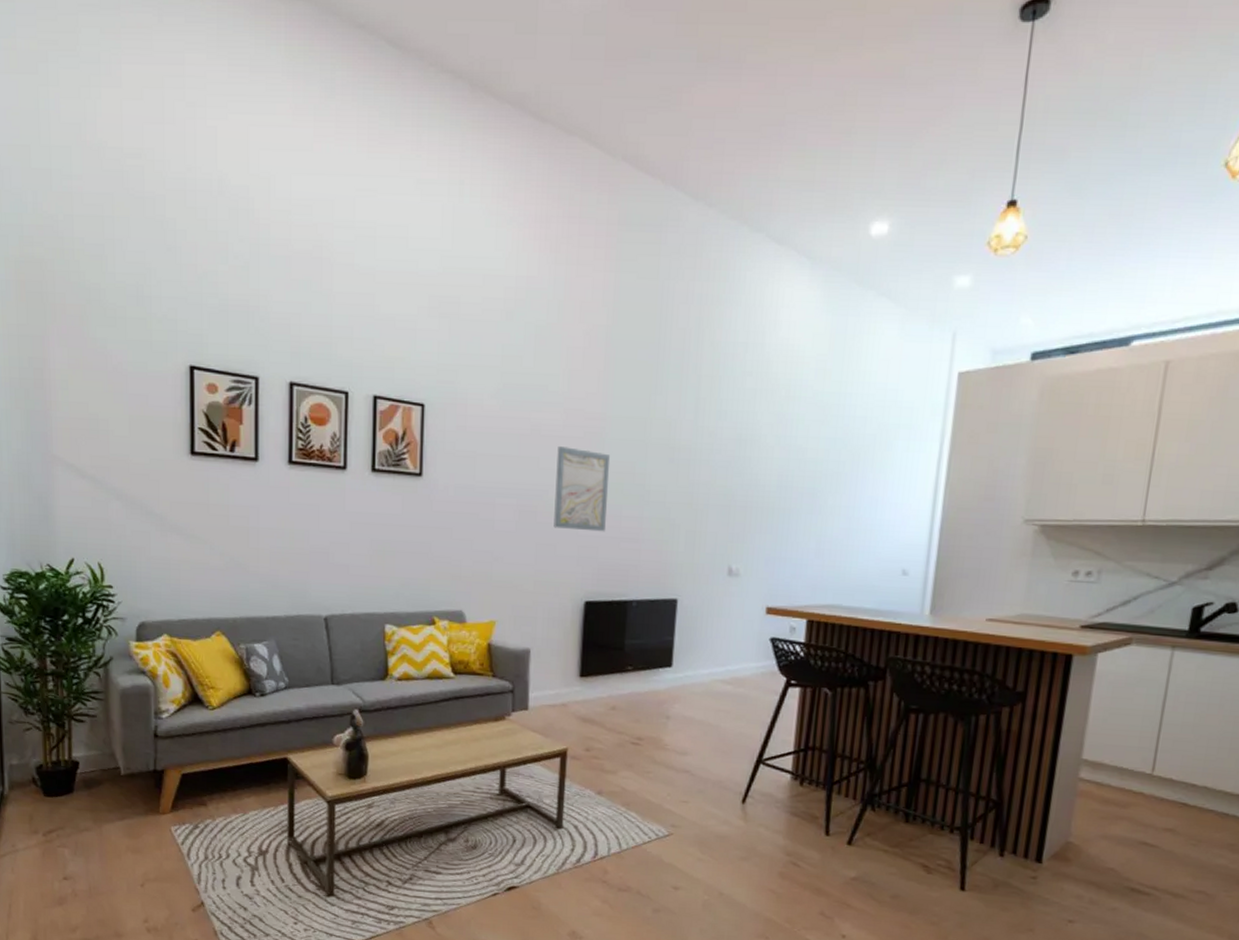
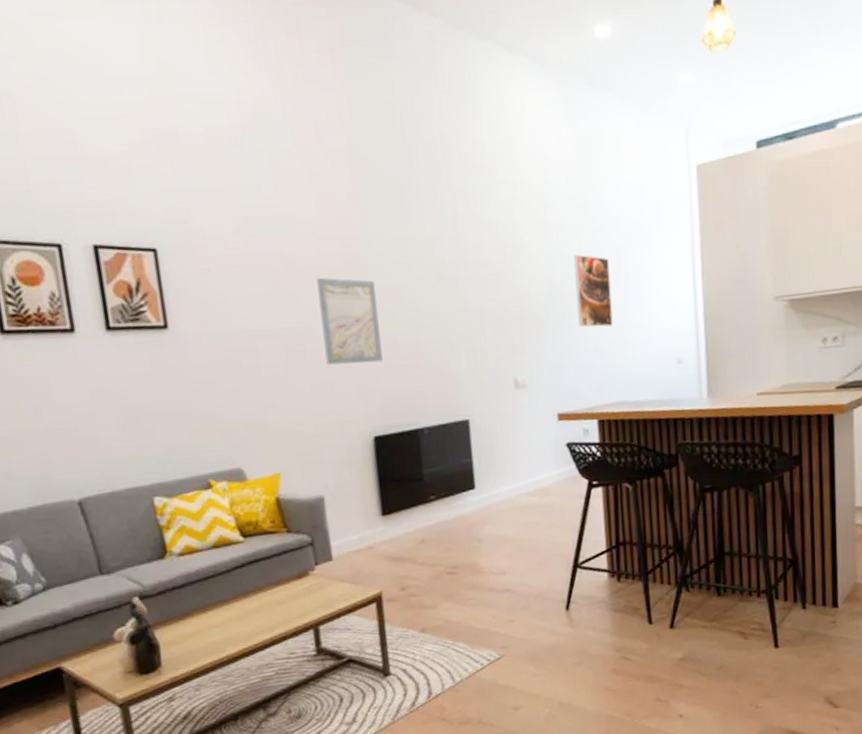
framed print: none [802,450,846,527] -> present [574,254,613,327]

